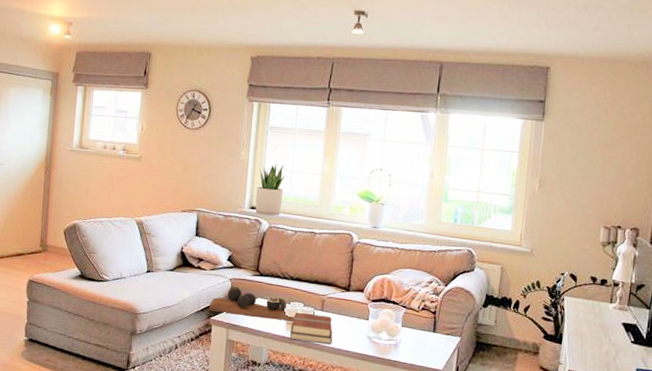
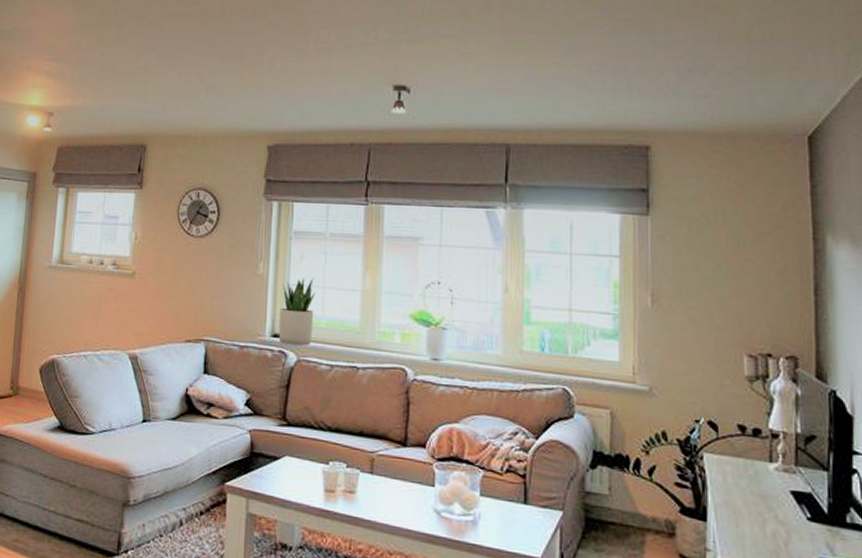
decorative tray: present [209,286,316,322] -> none [223,439,363,489]
books: present [289,313,333,344] -> none [329,476,387,520]

